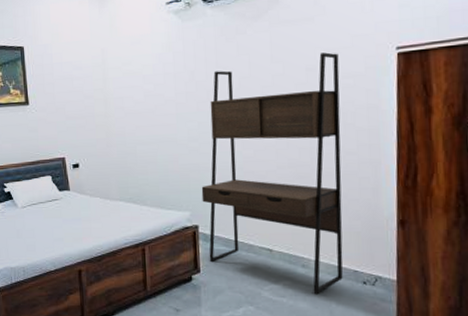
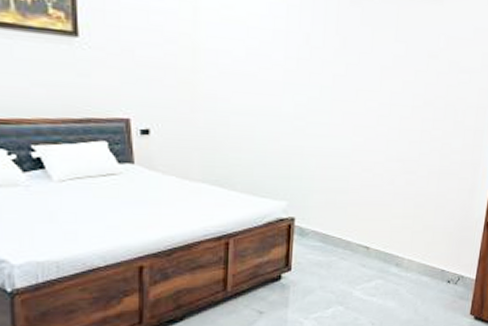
desk: present [201,52,343,295] -> none [302,39,460,294]

